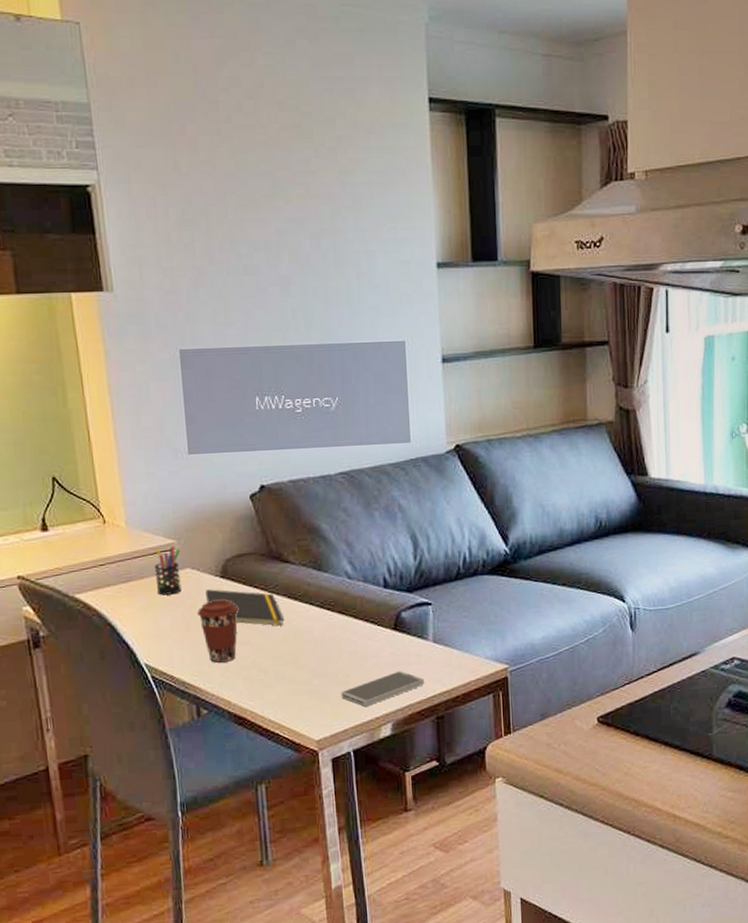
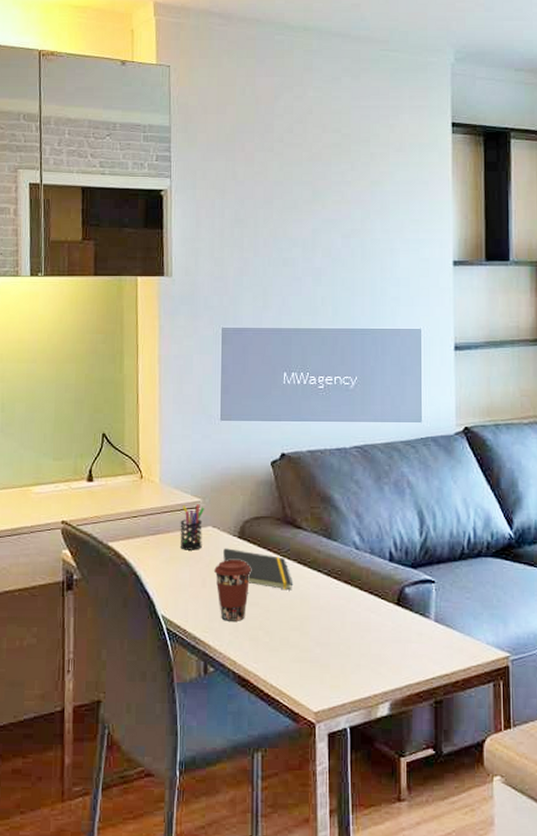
smartphone: present [341,670,425,707] -> none [342,647,425,681]

